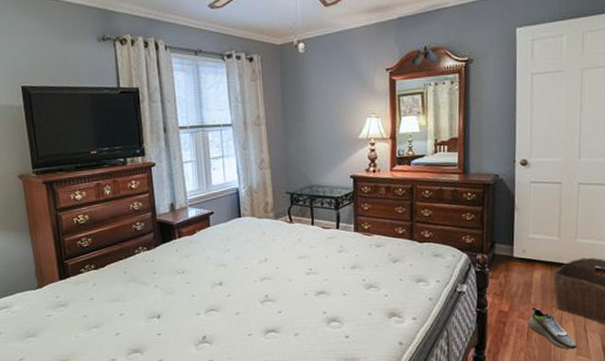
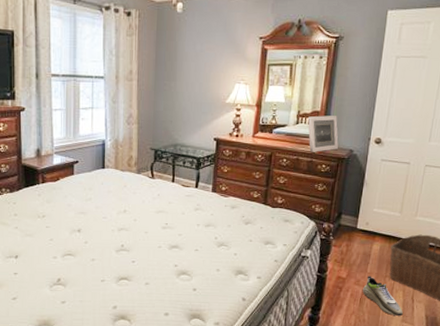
picture frame: none [447,139,483,181] -> present [308,115,339,152]

